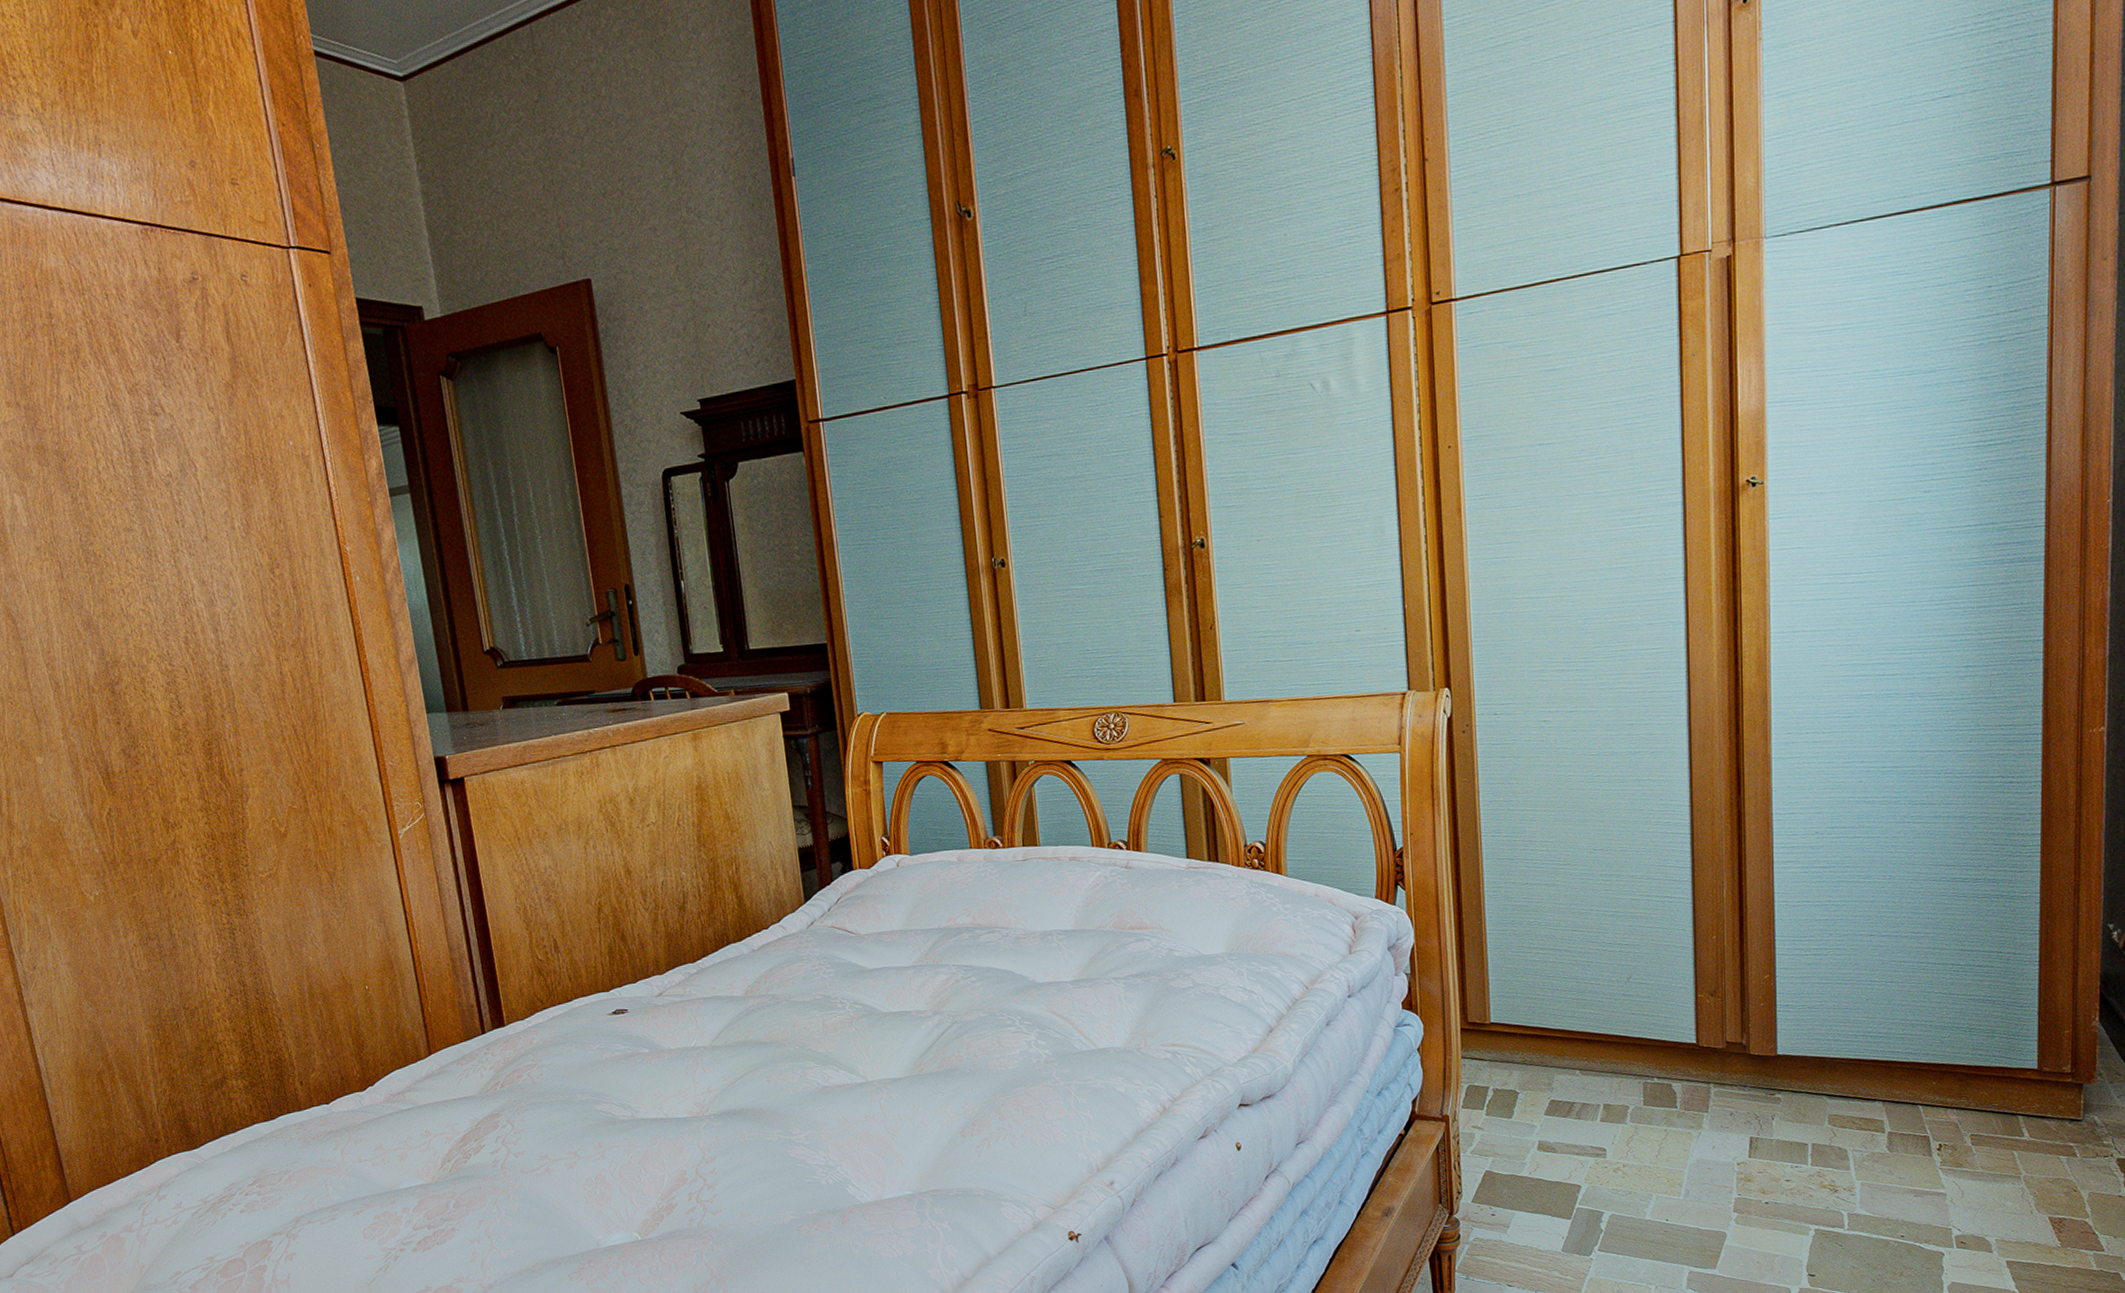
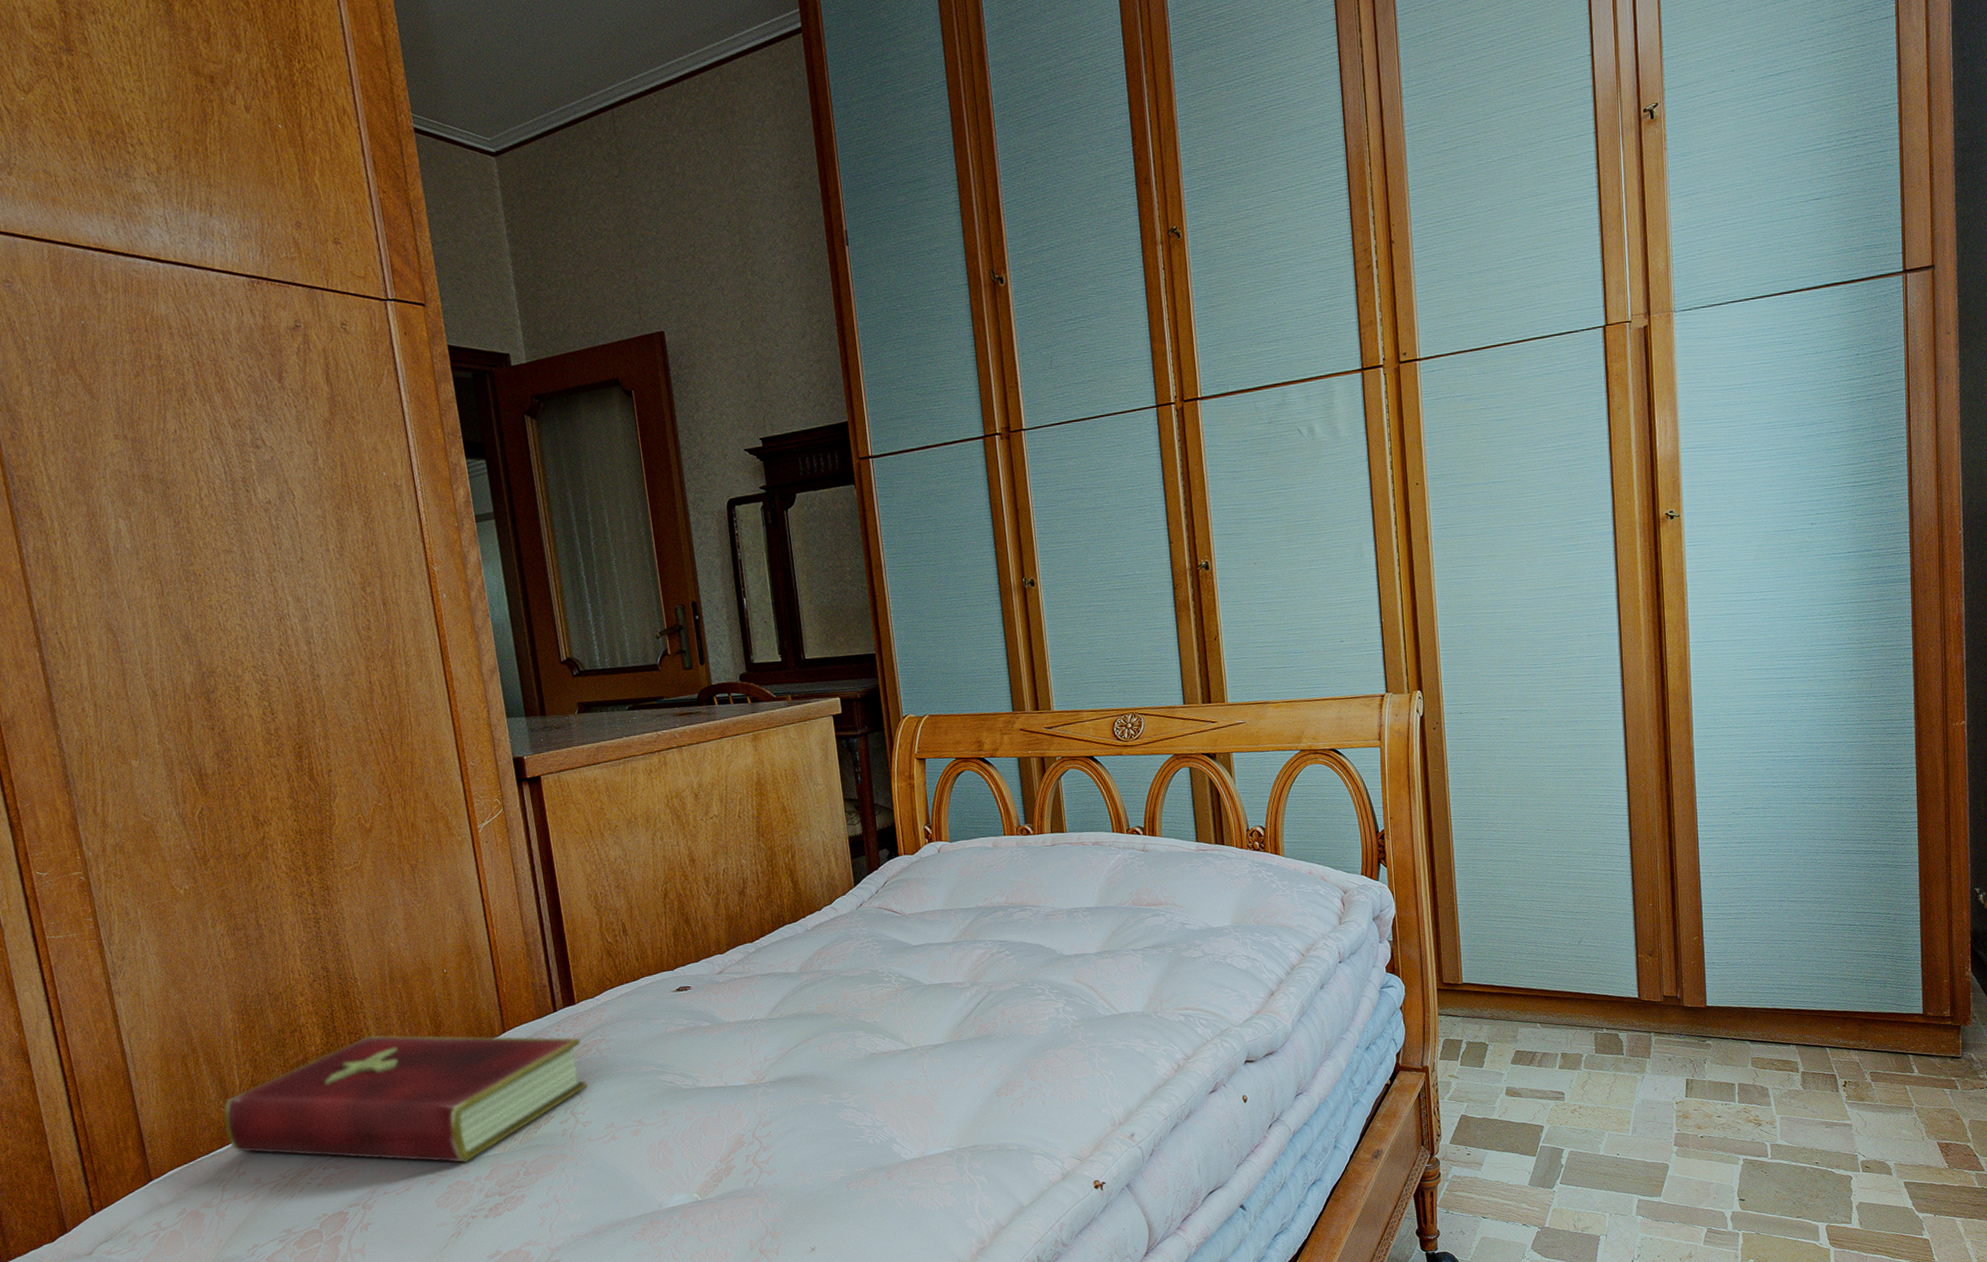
hardcover book: none [141,1054,519,1193] -> present [223,1035,587,1163]

